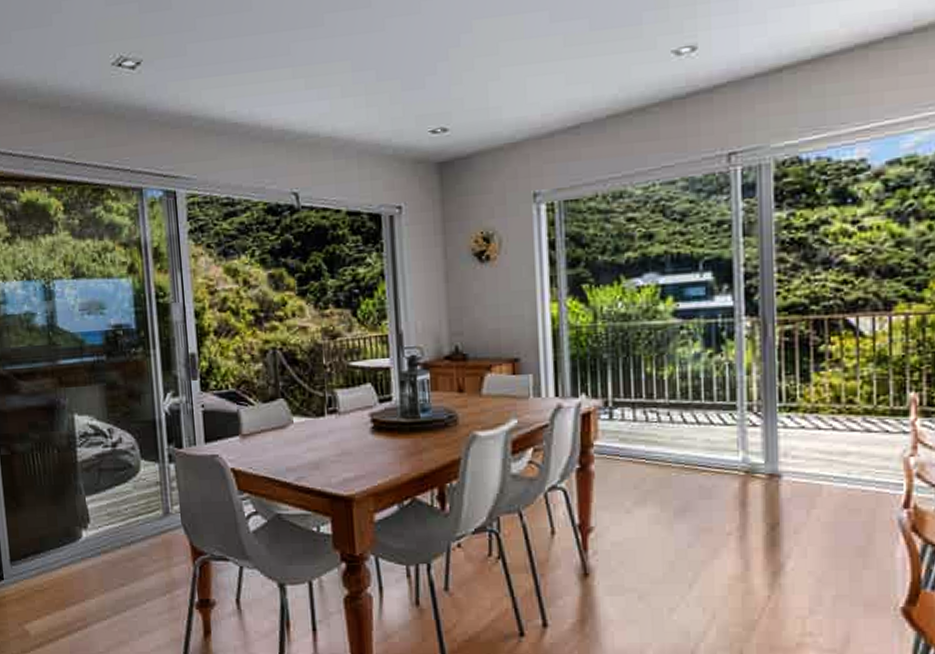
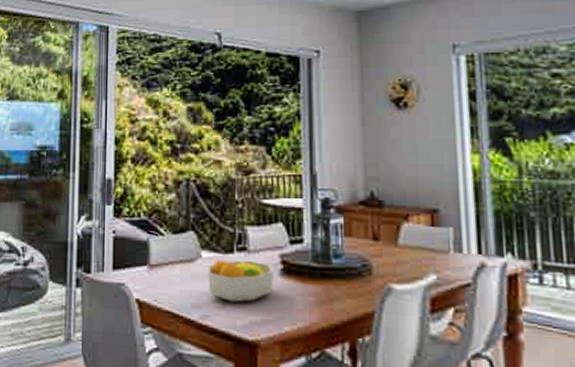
fruit bowl: none [300,421,366,462] -> present [208,260,275,302]

